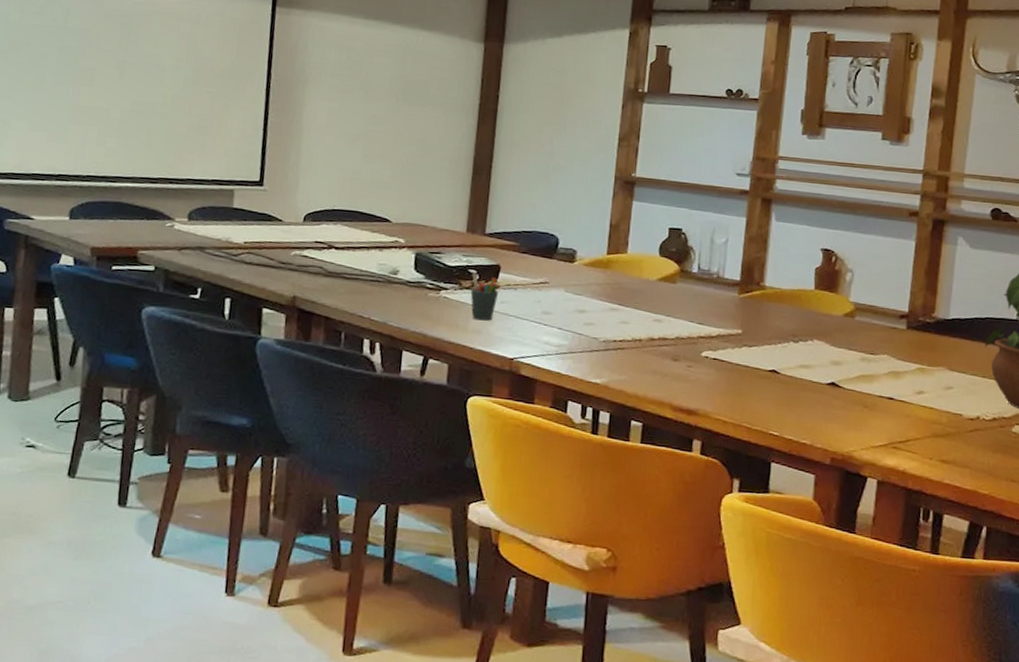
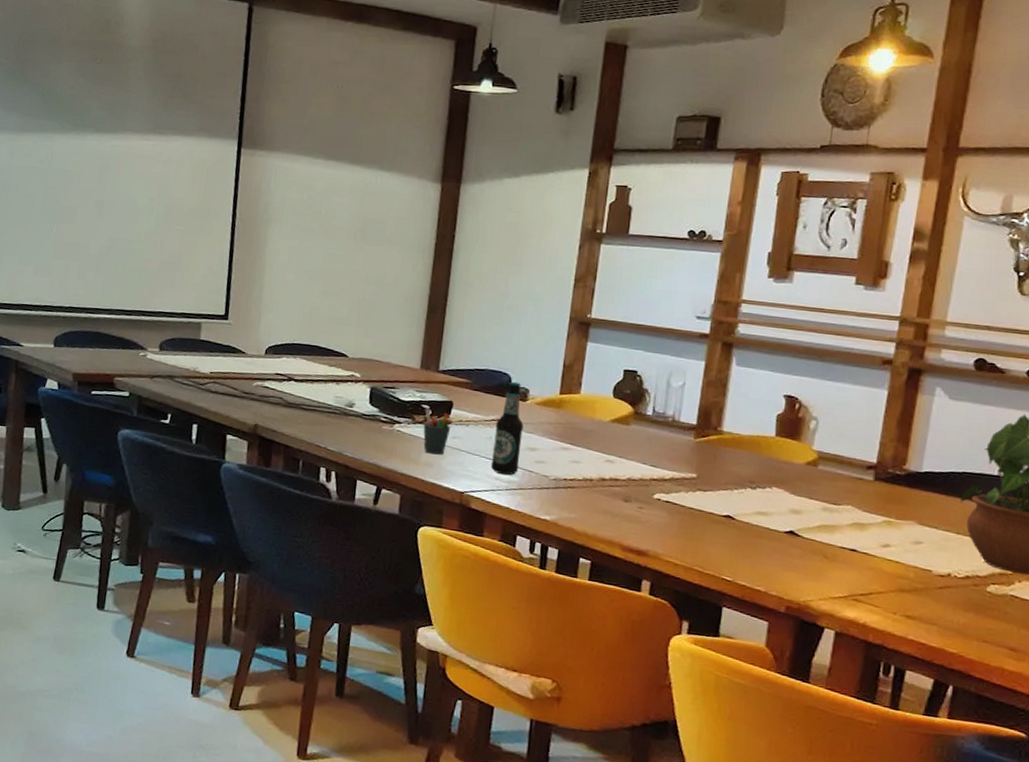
bottle: none [540,243,572,339] -> present [490,381,524,475]

